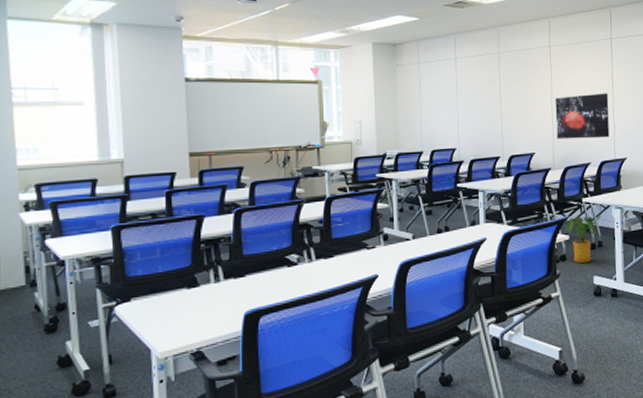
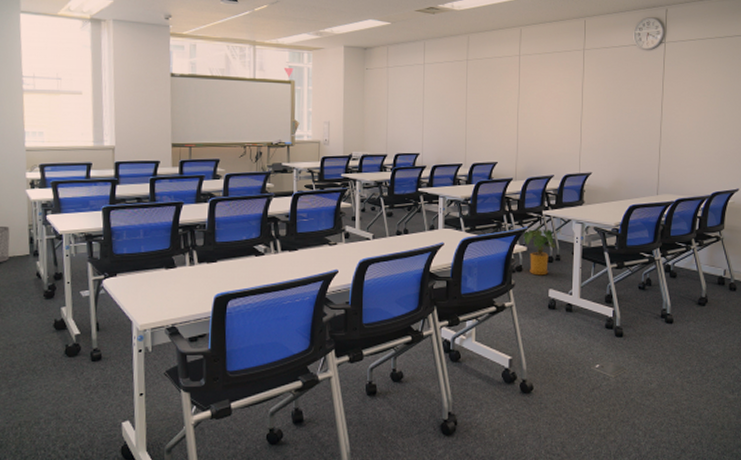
wall art: present [554,93,610,139] -> none [521,105,577,151]

